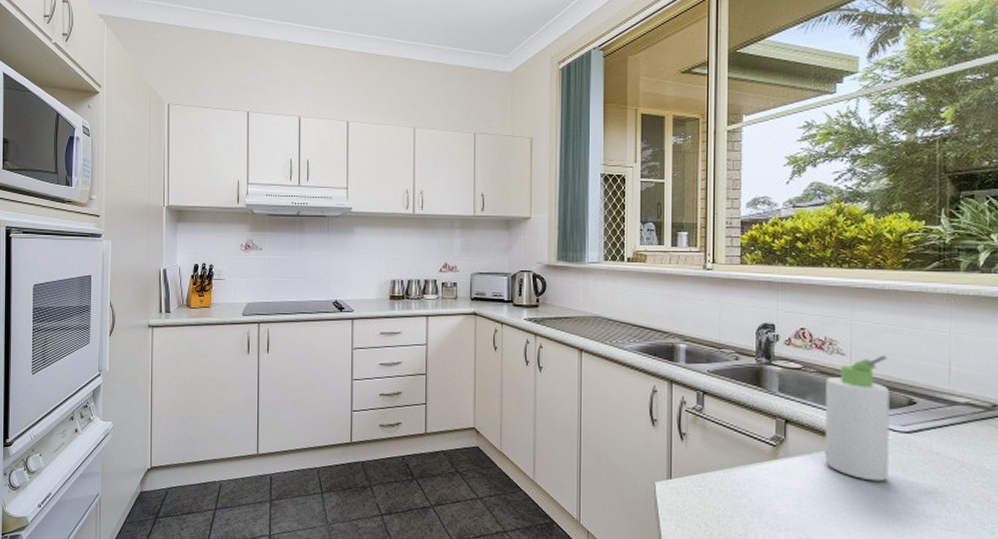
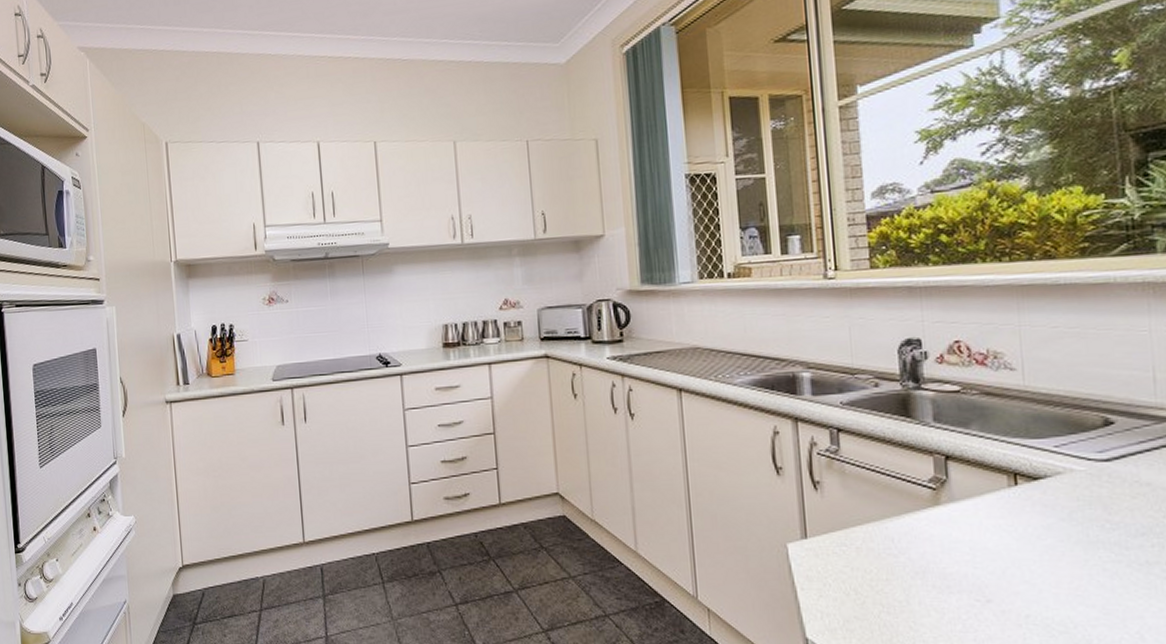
bottle: present [825,355,890,482] -> none [993,366,1087,524]

